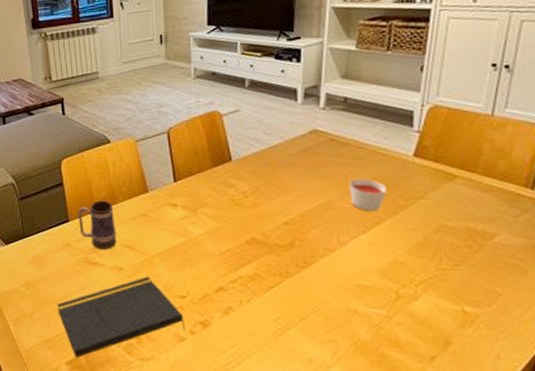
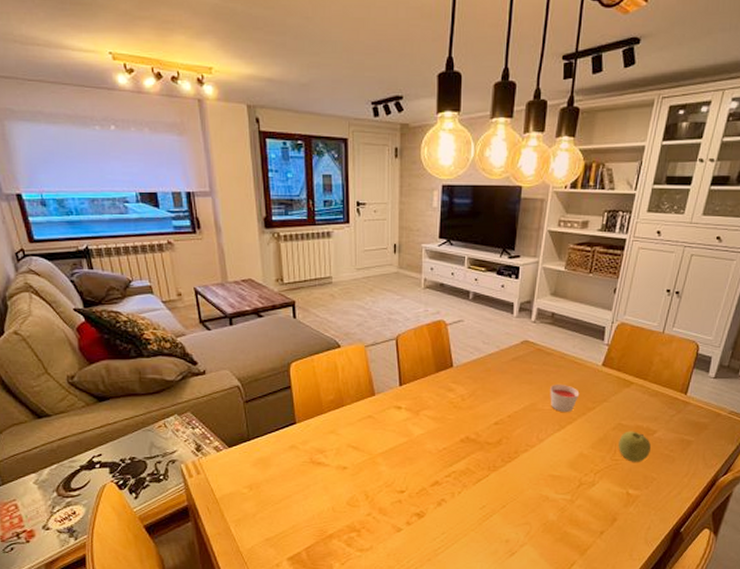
notepad: present [57,276,186,358] -> none [280,474,403,554]
mug: present [78,200,117,250] -> none [305,403,342,450]
fruit: none [445,234,490,273] -> present [618,431,651,462]

